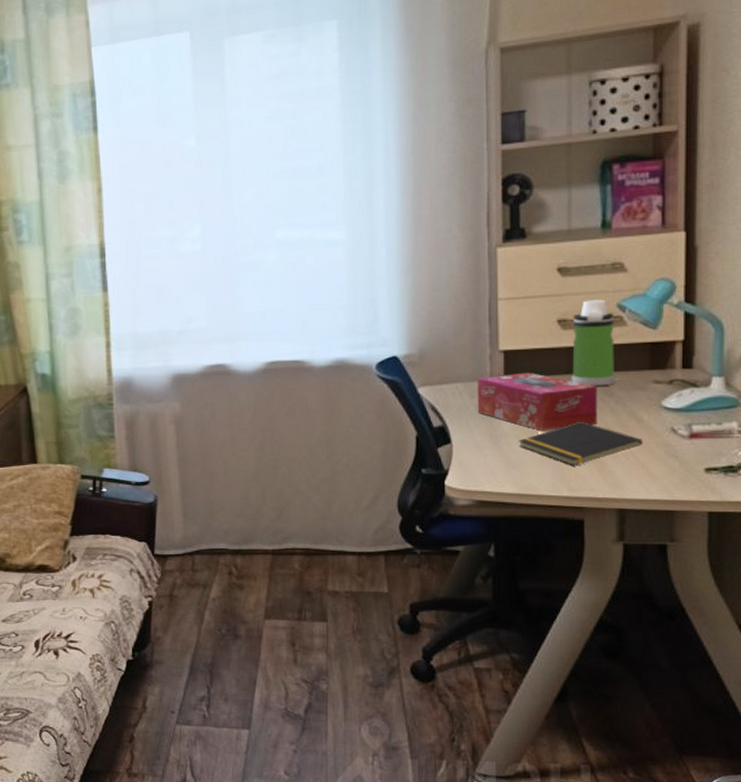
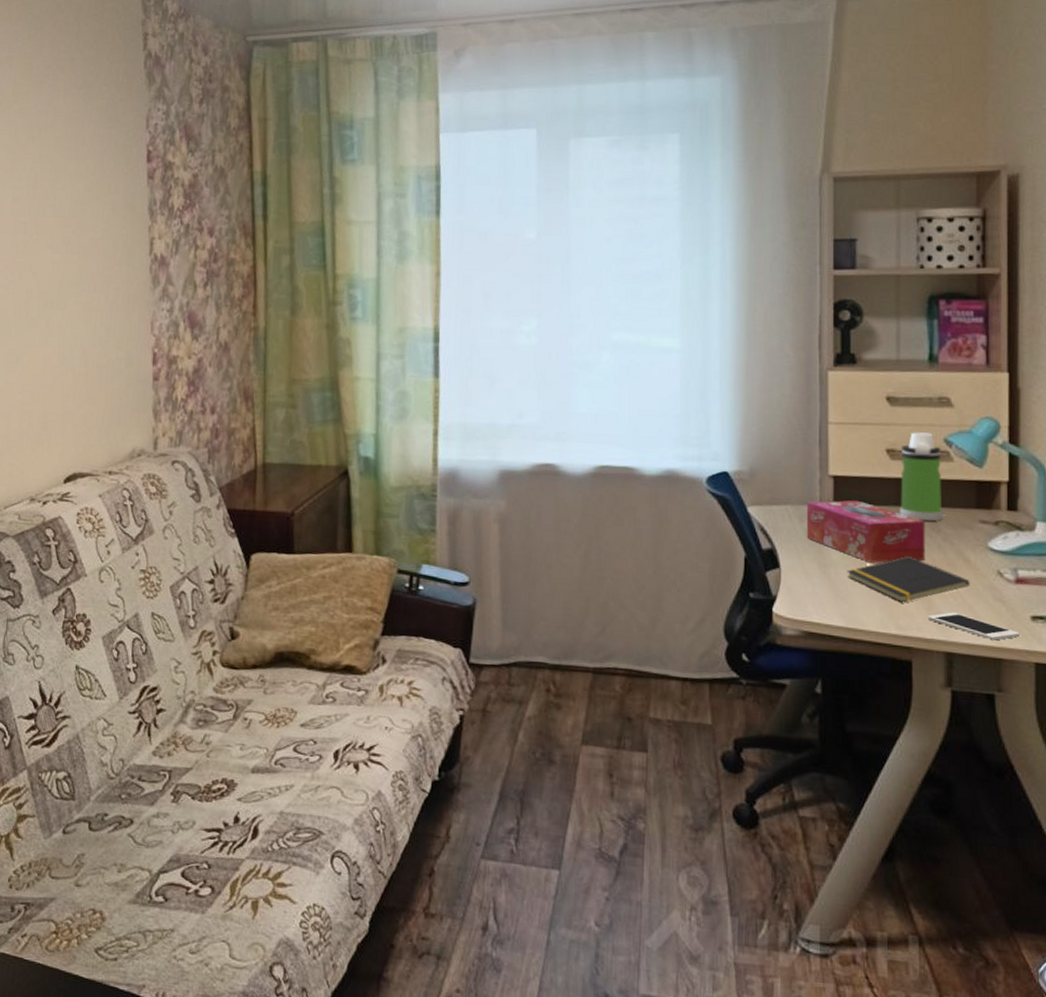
cell phone: none [600,471,693,494] -> present [927,612,1020,641]

